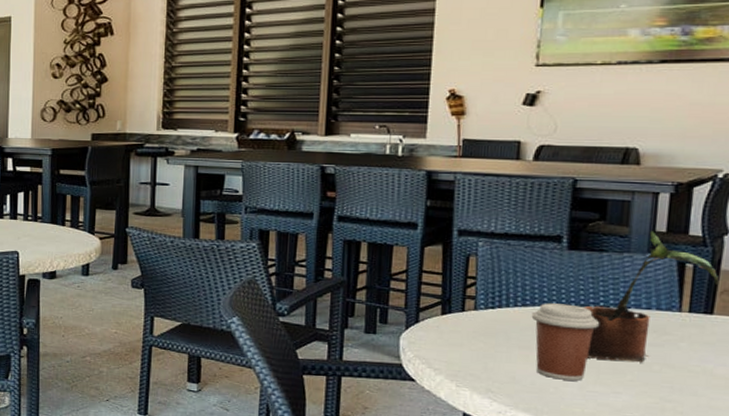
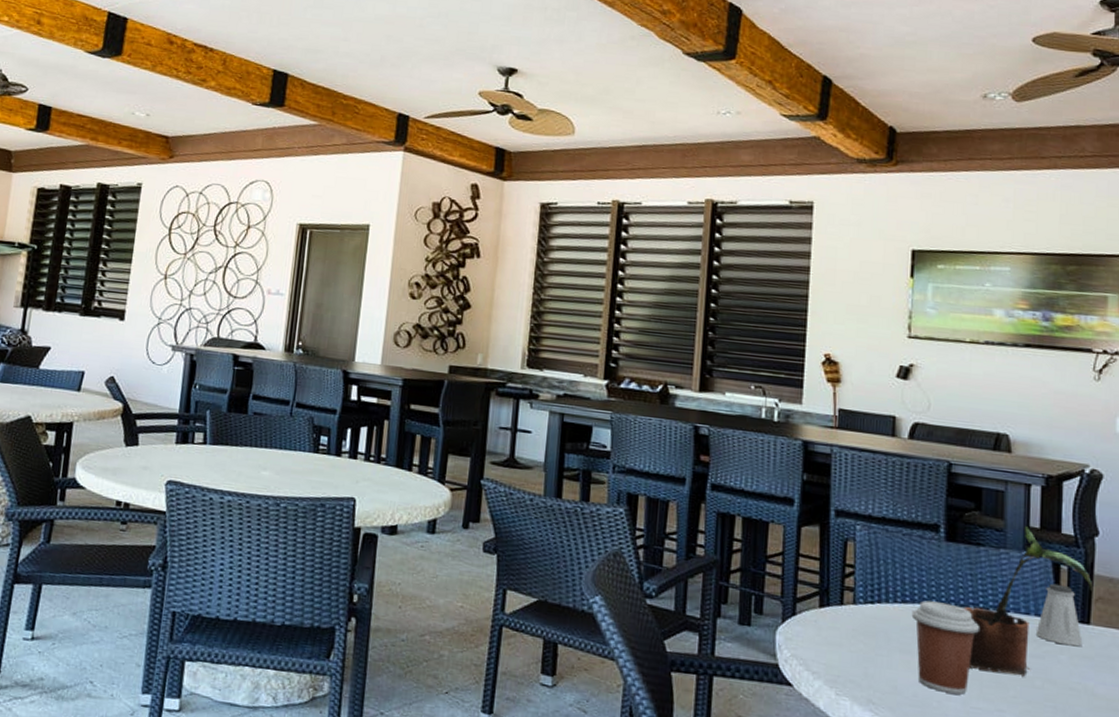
saltshaker: none [656,280,705,335] -> present [1035,583,1083,647]

